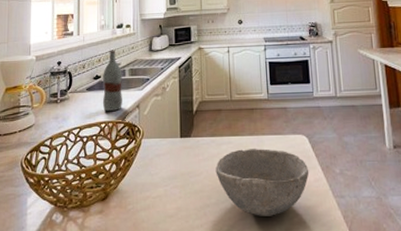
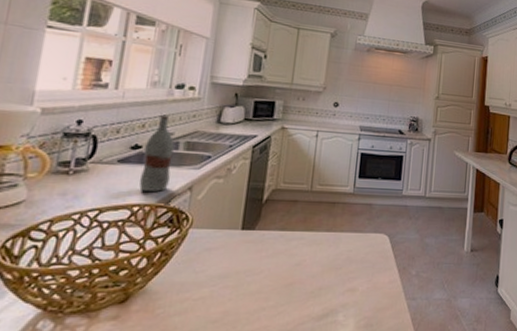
bowl: present [215,149,309,216] -> none [279,246,385,320]

